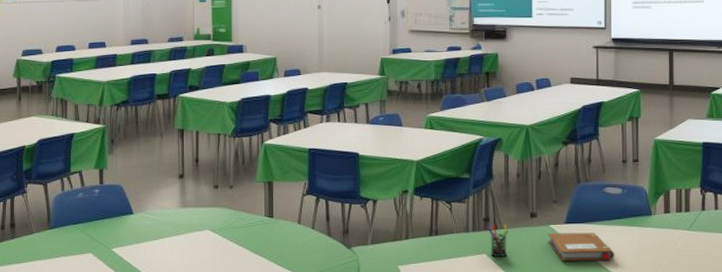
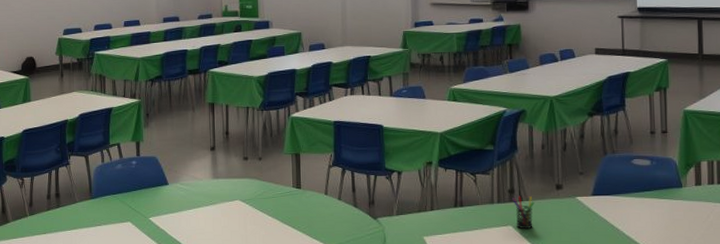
notebook: present [548,232,614,261] -> none [574,204,643,234]

